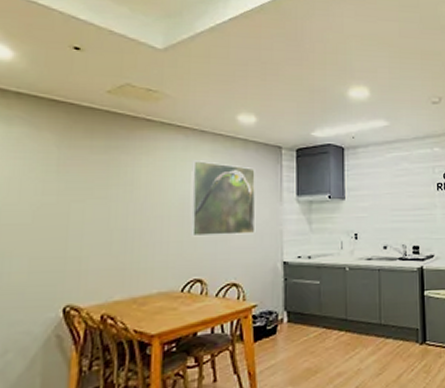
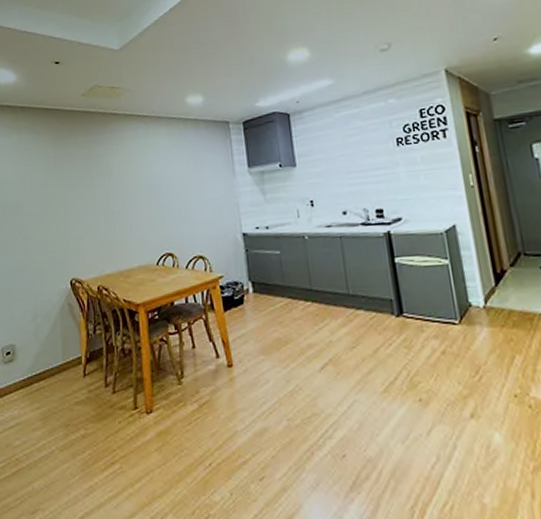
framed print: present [190,159,256,237] -> none [153,143,214,215]

